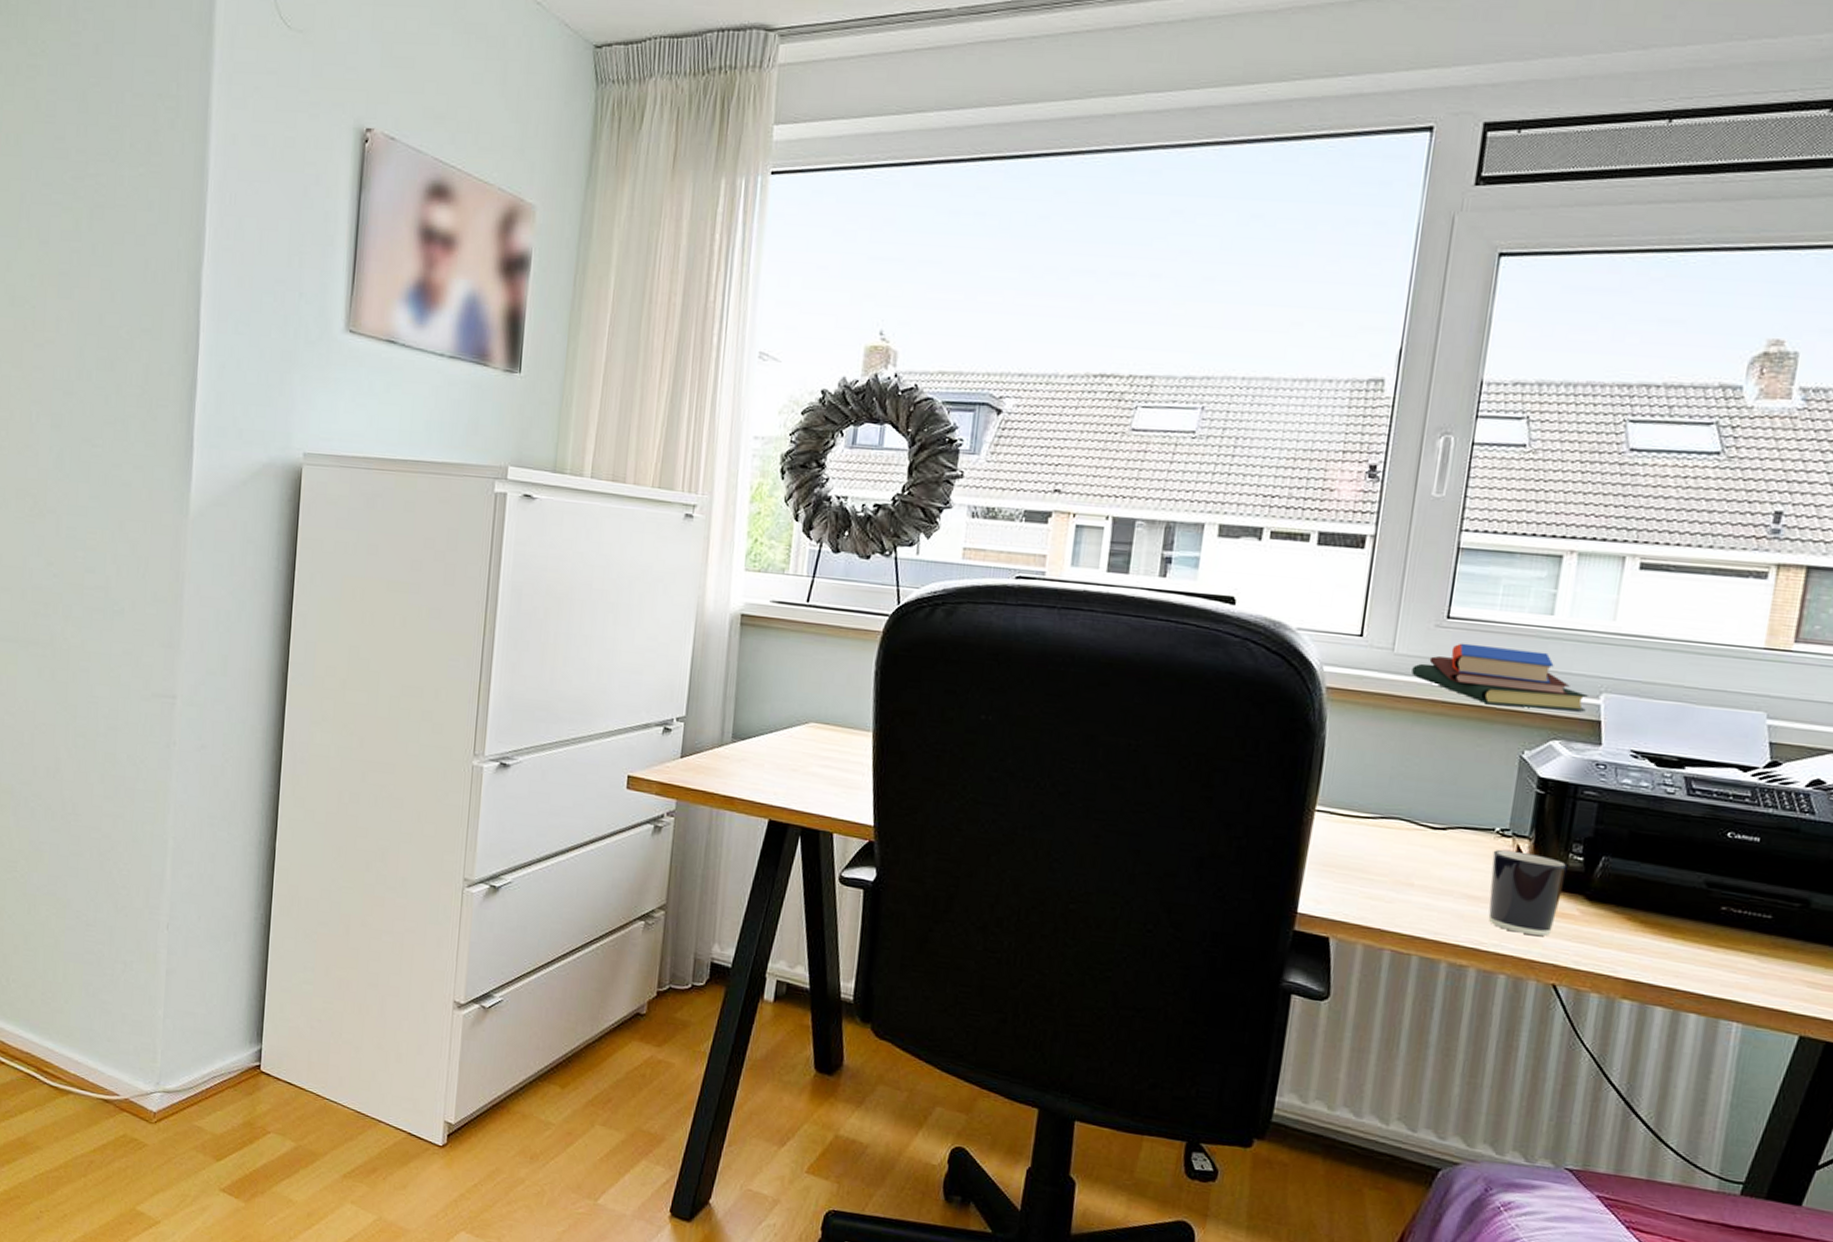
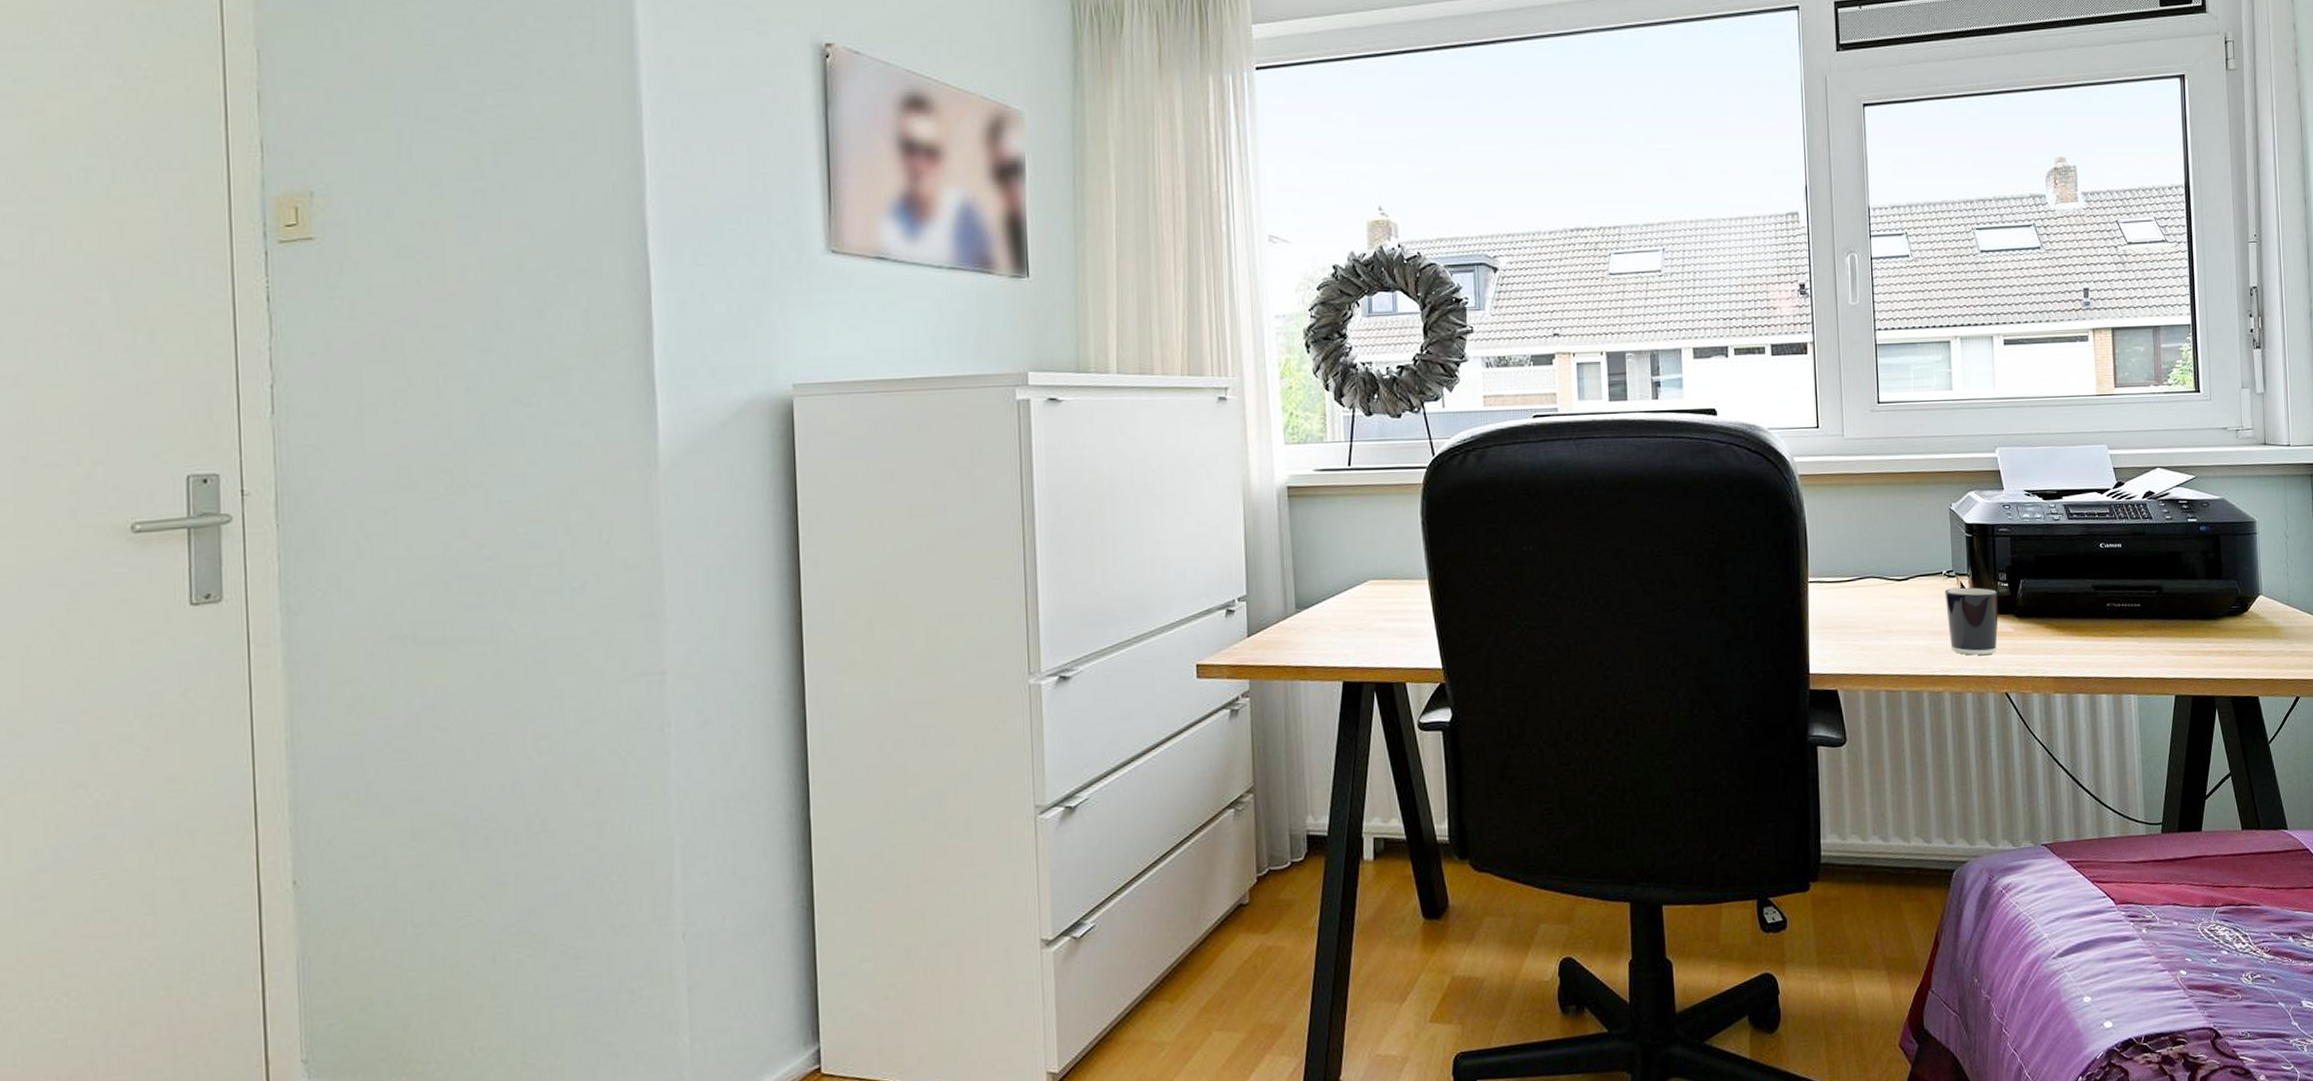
book: present [1411,643,1588,711] -> none [1860,421,1988,470]

